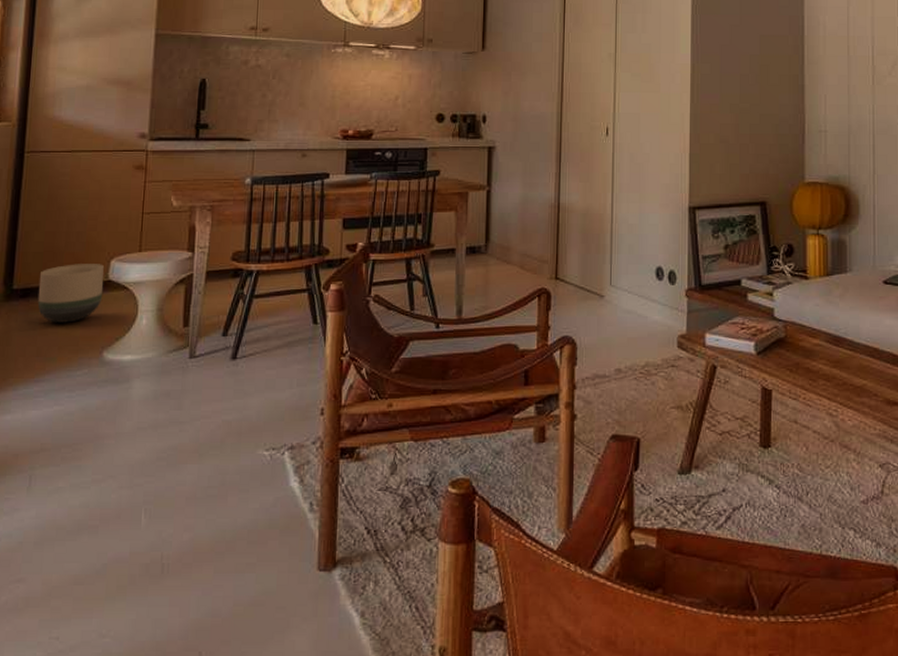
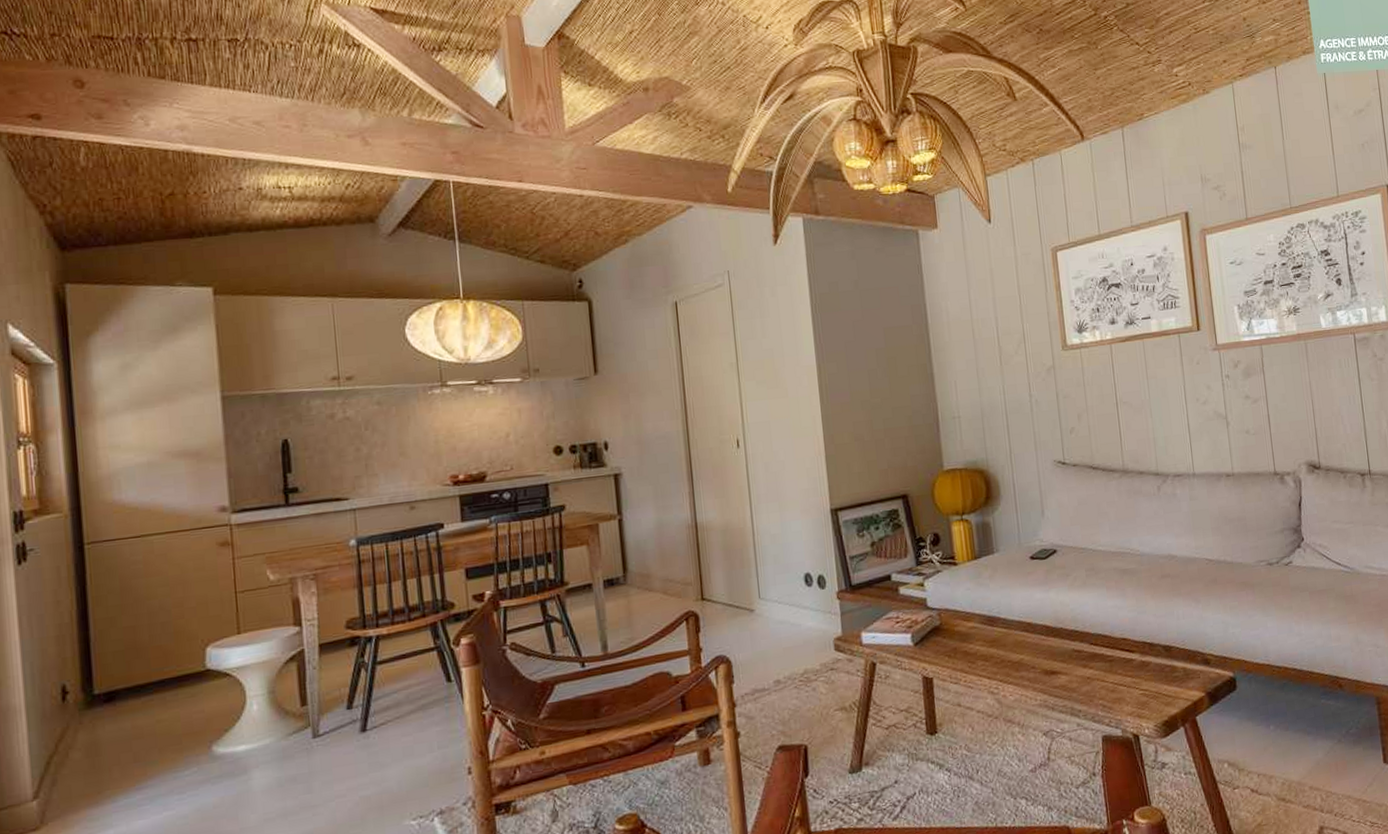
planter: present [37,264,104,323] -> none [123,653,203,724]

